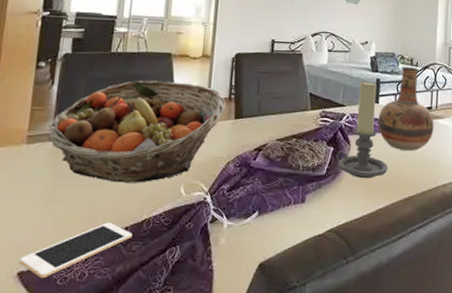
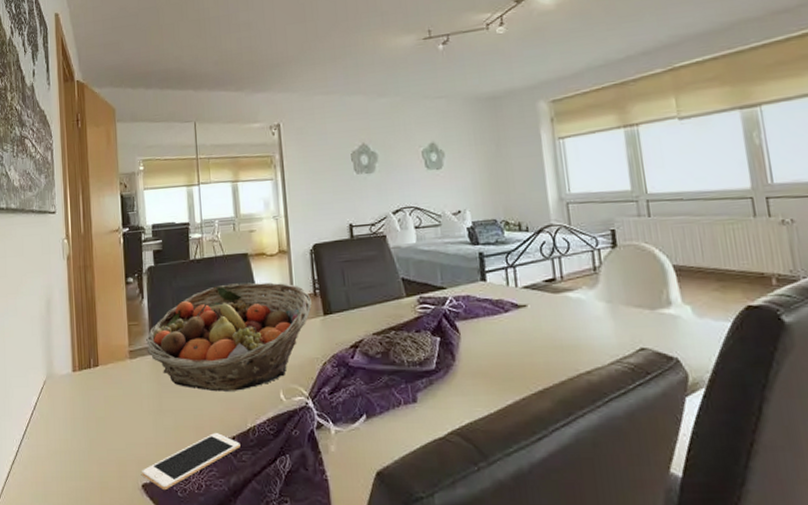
candle holder: present [337,81,388,179] -> none [445,256,512,371]
vase: present [377,67,434,151] -> none [488,233,563,334]

